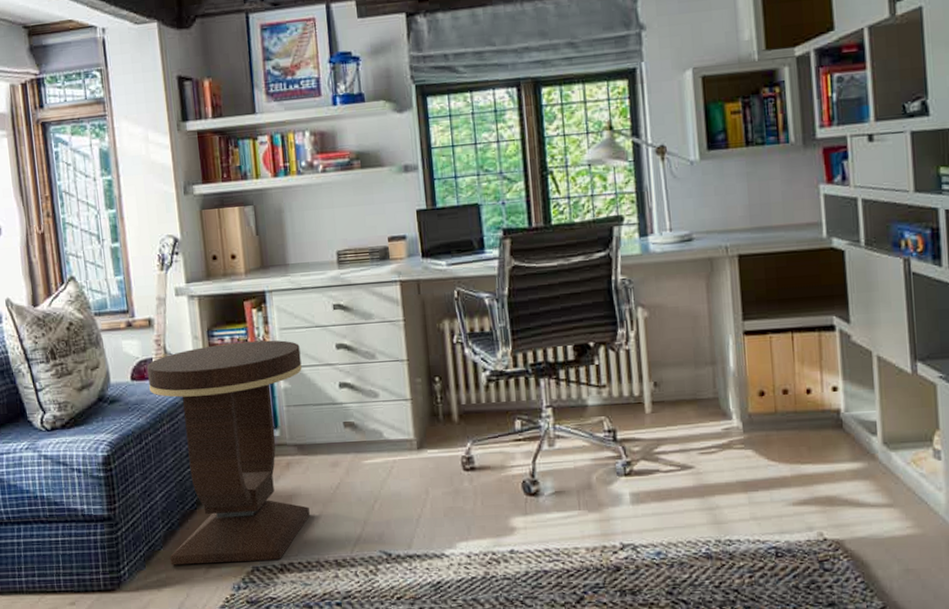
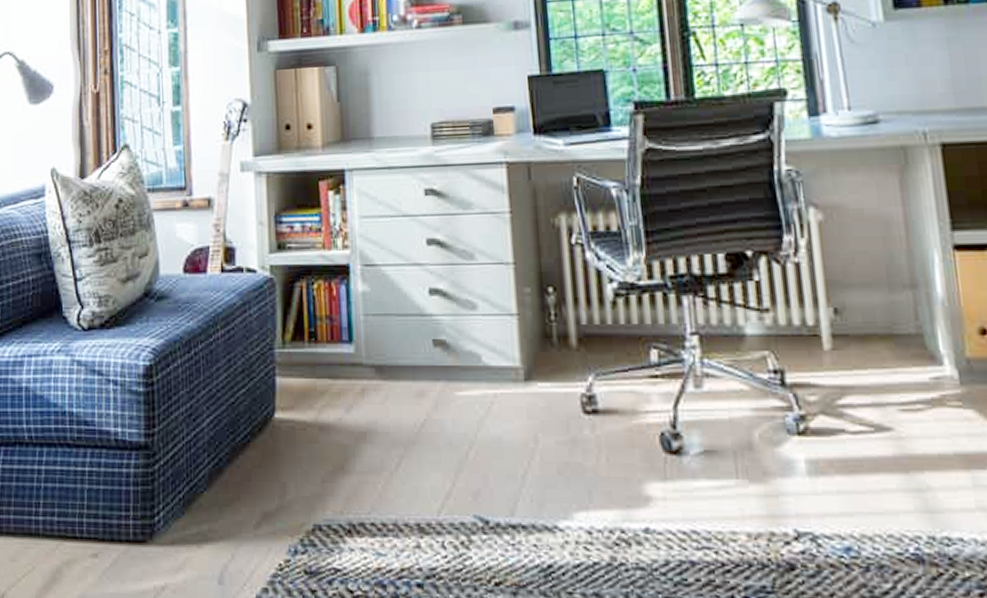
side table: present [147,340,310,566] -> none [203,230,387,517]

